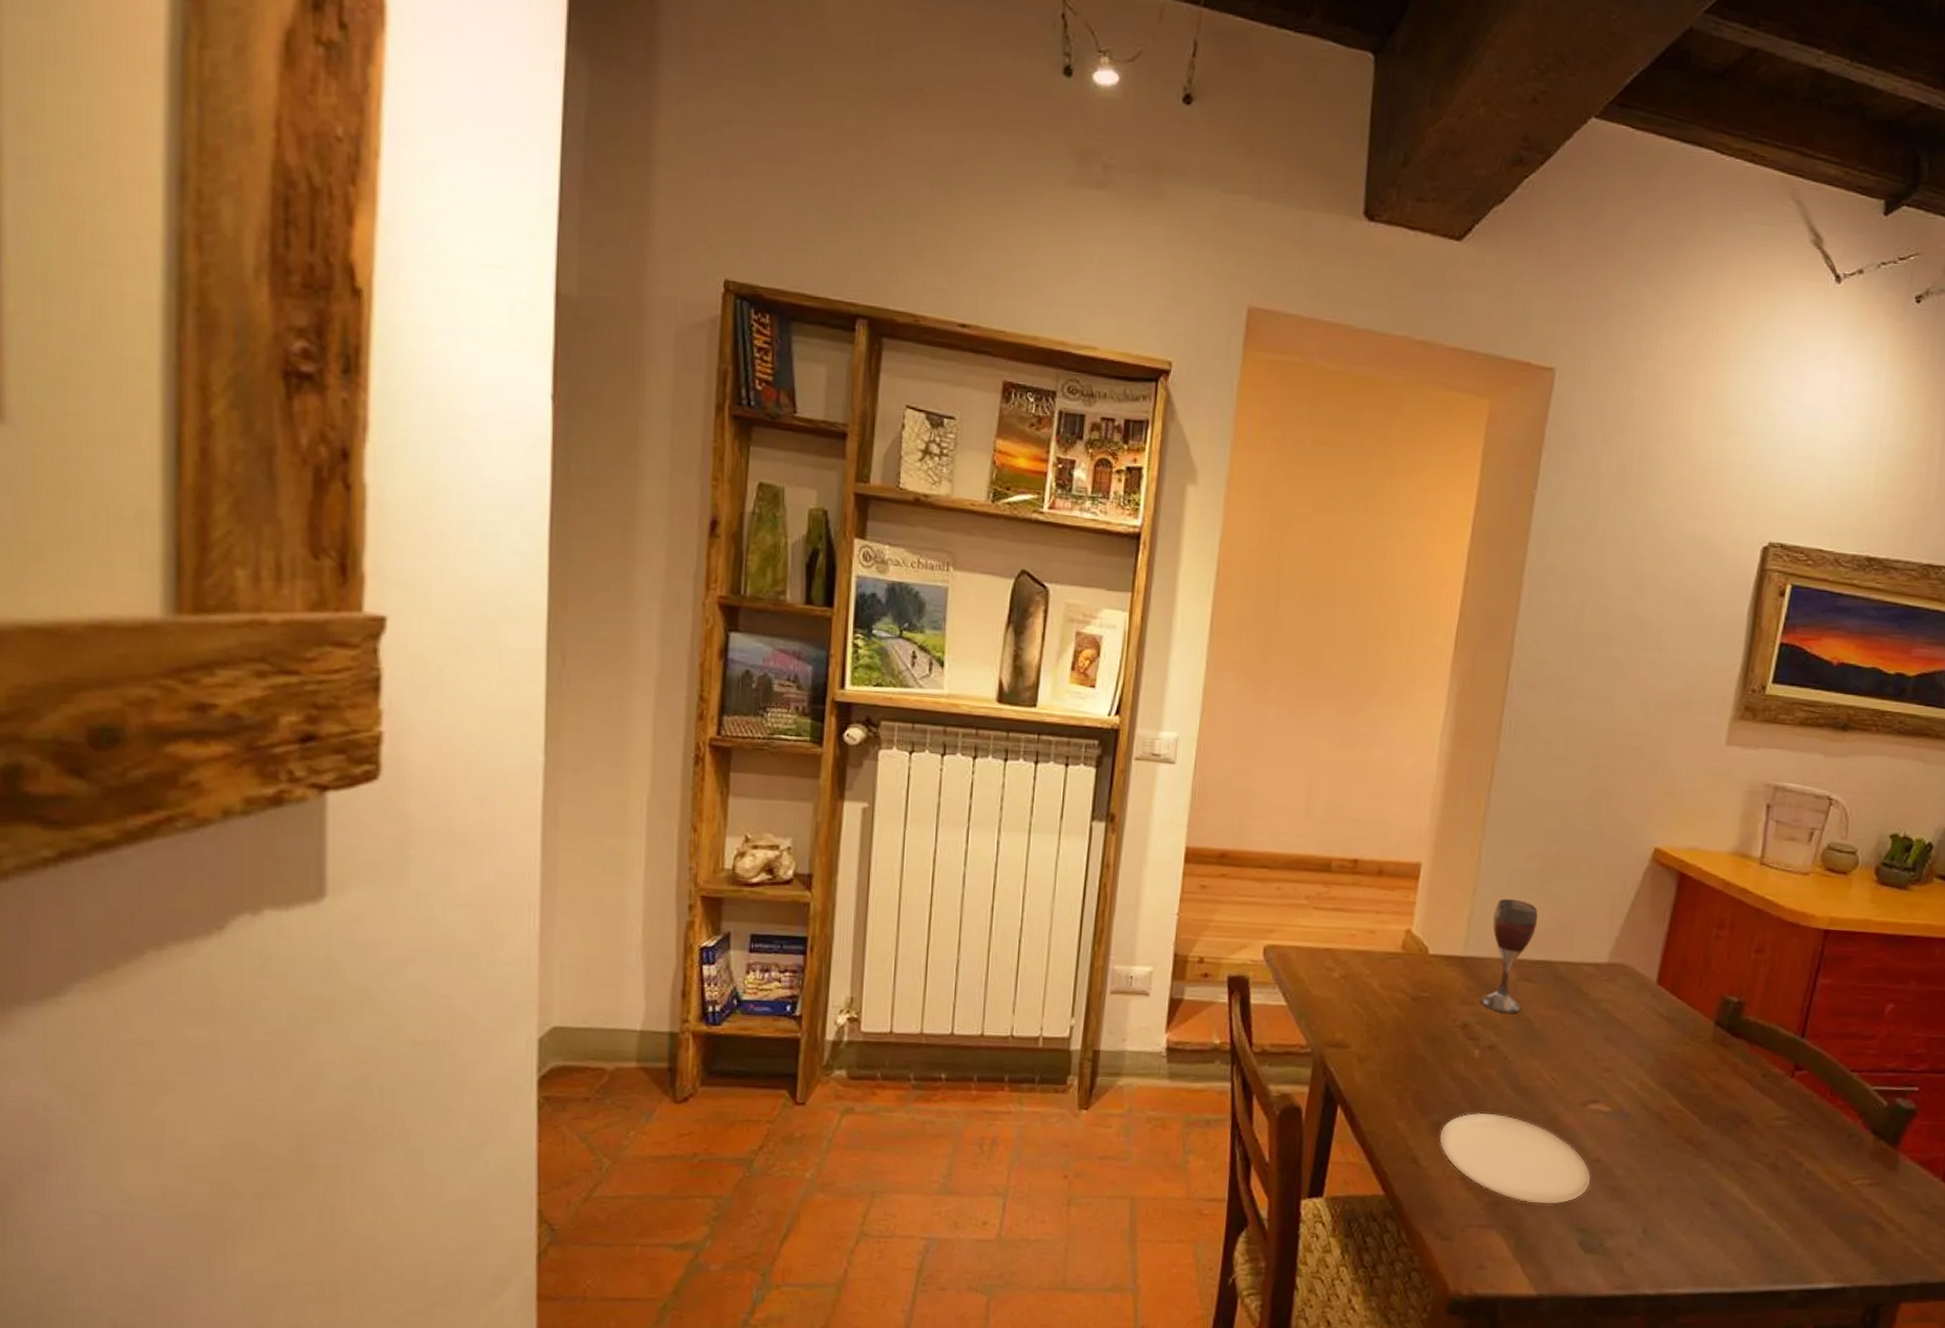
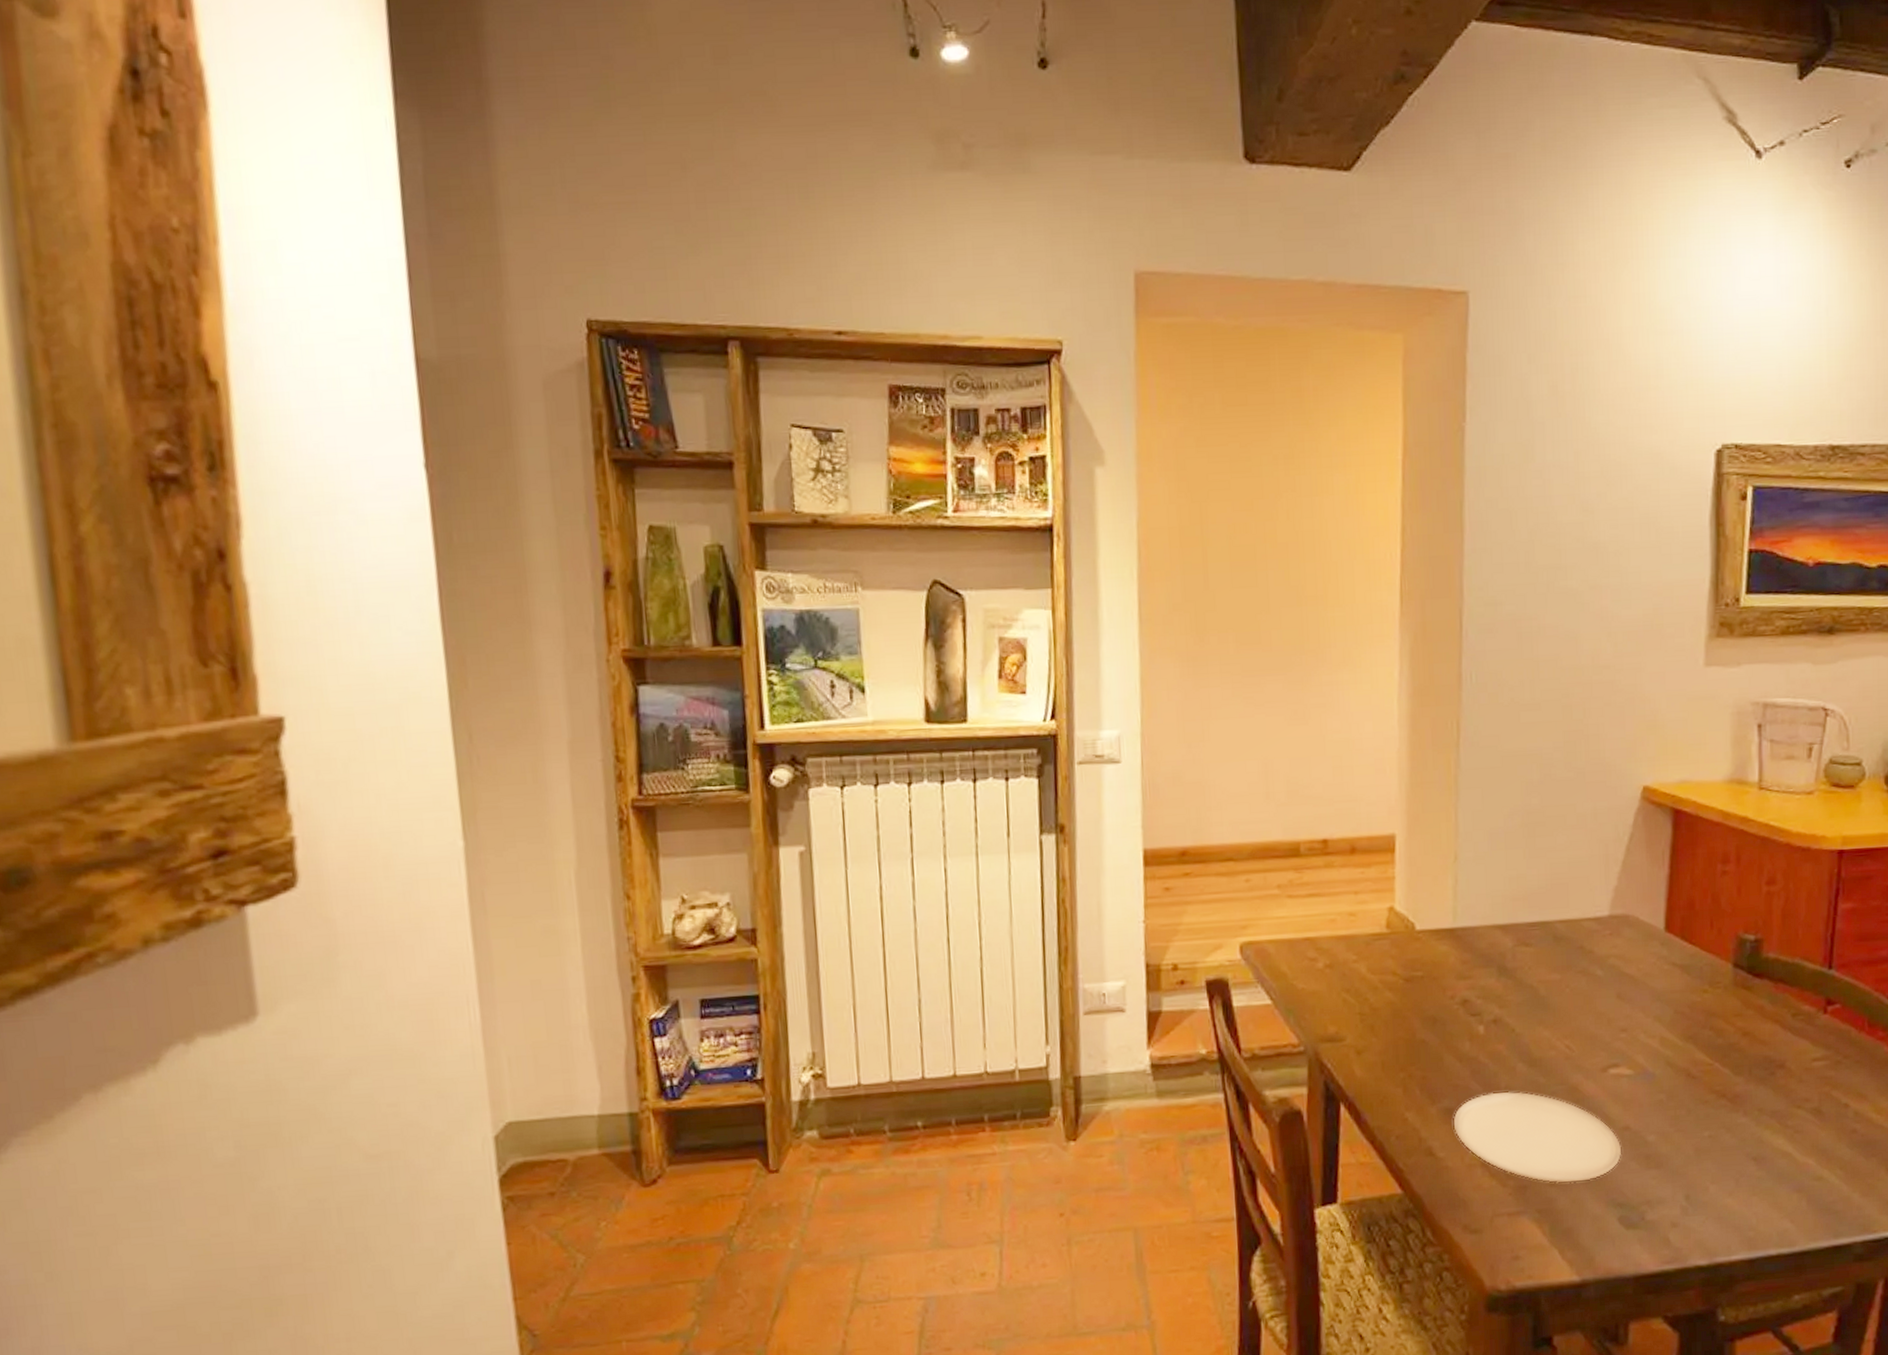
cup: present [1480,898,1538,1013] -> none [1477,860,1527,983]

